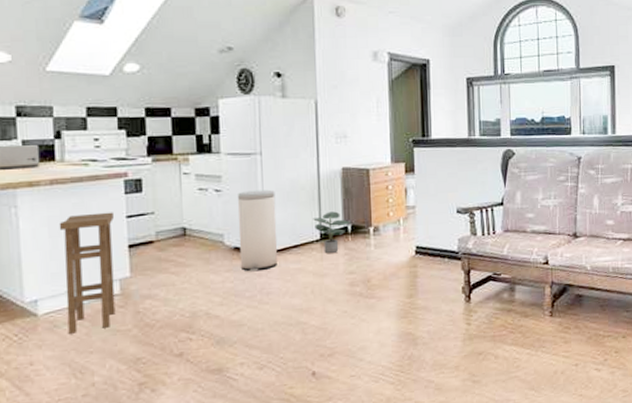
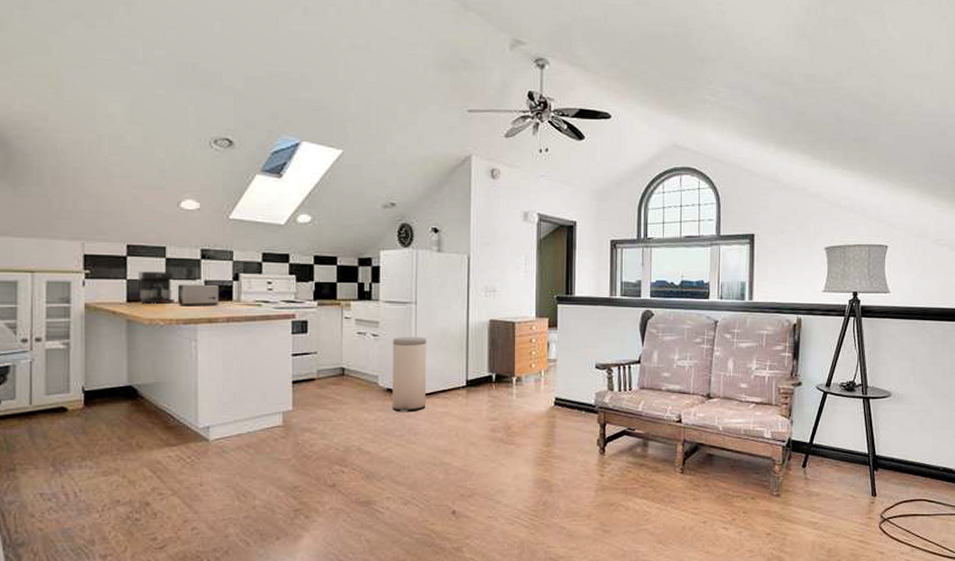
bar stool: present [59,212,116,334] -> none [232,350,282,460]
potted plant: present [313,211,350,254] -> none [460,360,495,400]

